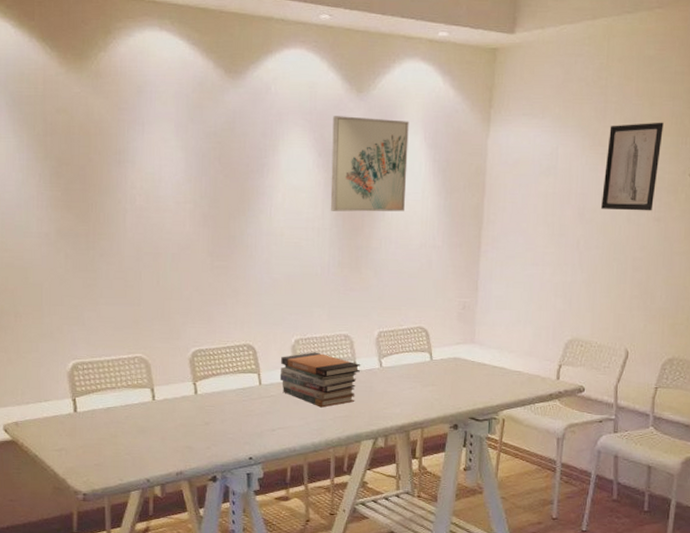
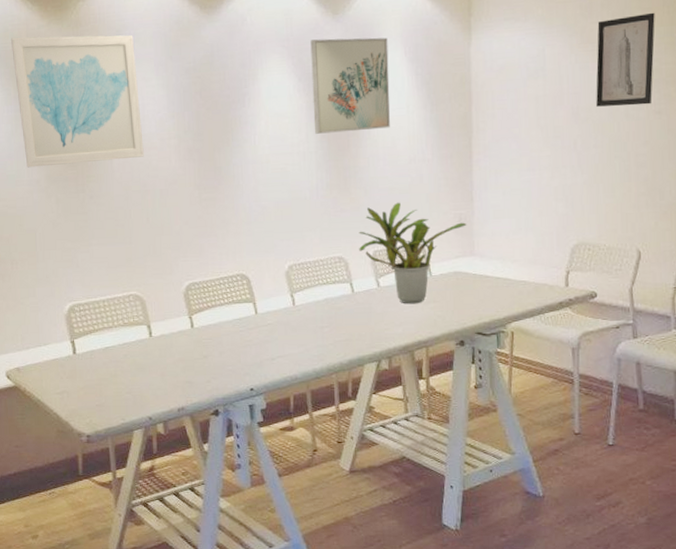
wall art: none [27,82,158,220] -> present [11,35,144,168]
book stack: present [279,352,361,408] -> none [275,277,358,333]
potted plant: none [365,286,470,386] -> present [358,202,467,304]

